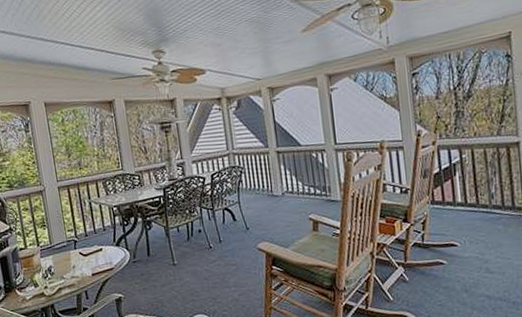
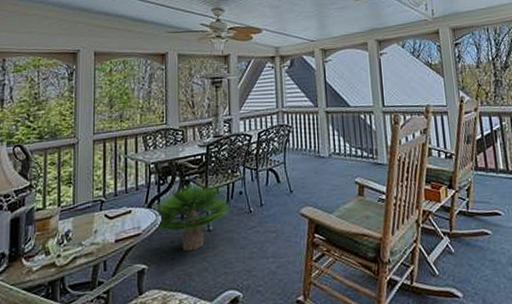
potted plant: none [123,223,192,283] -> present [154,183,231,252]

